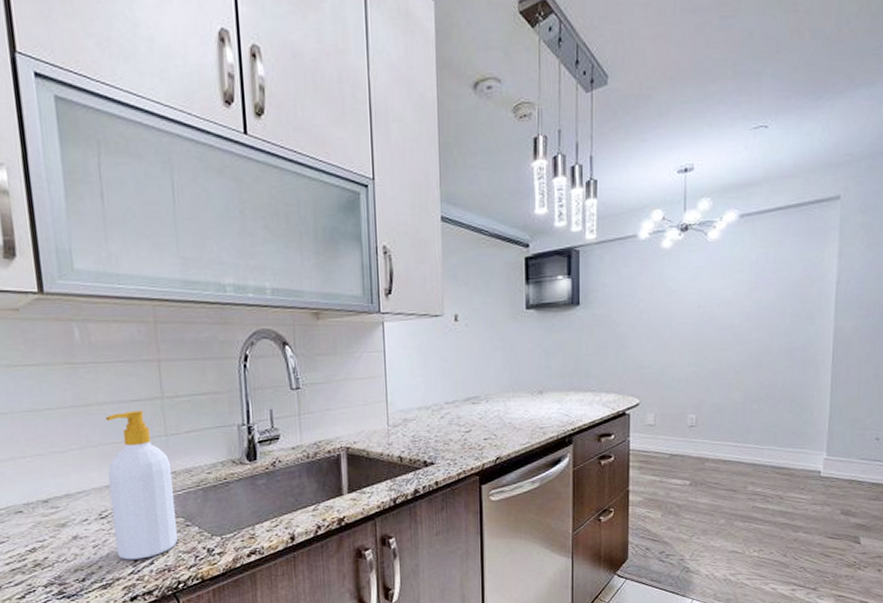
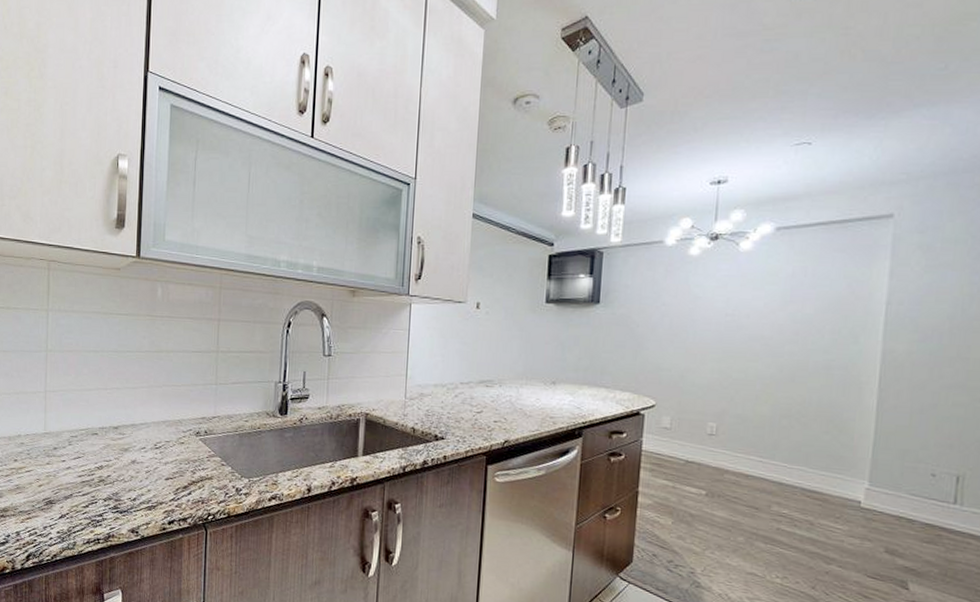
soap bottle: present [106,410,177,560] -> none [163,360,217,489]

